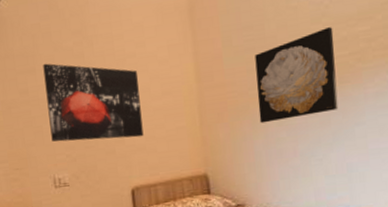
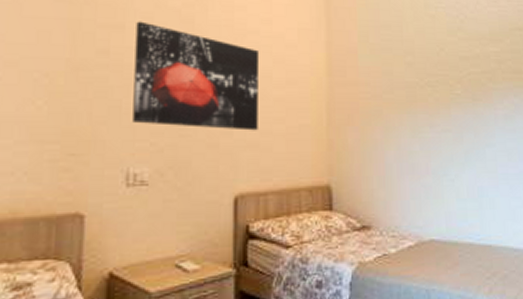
wall art: present [255,27,338,123] -> none [391,42,471,132]

